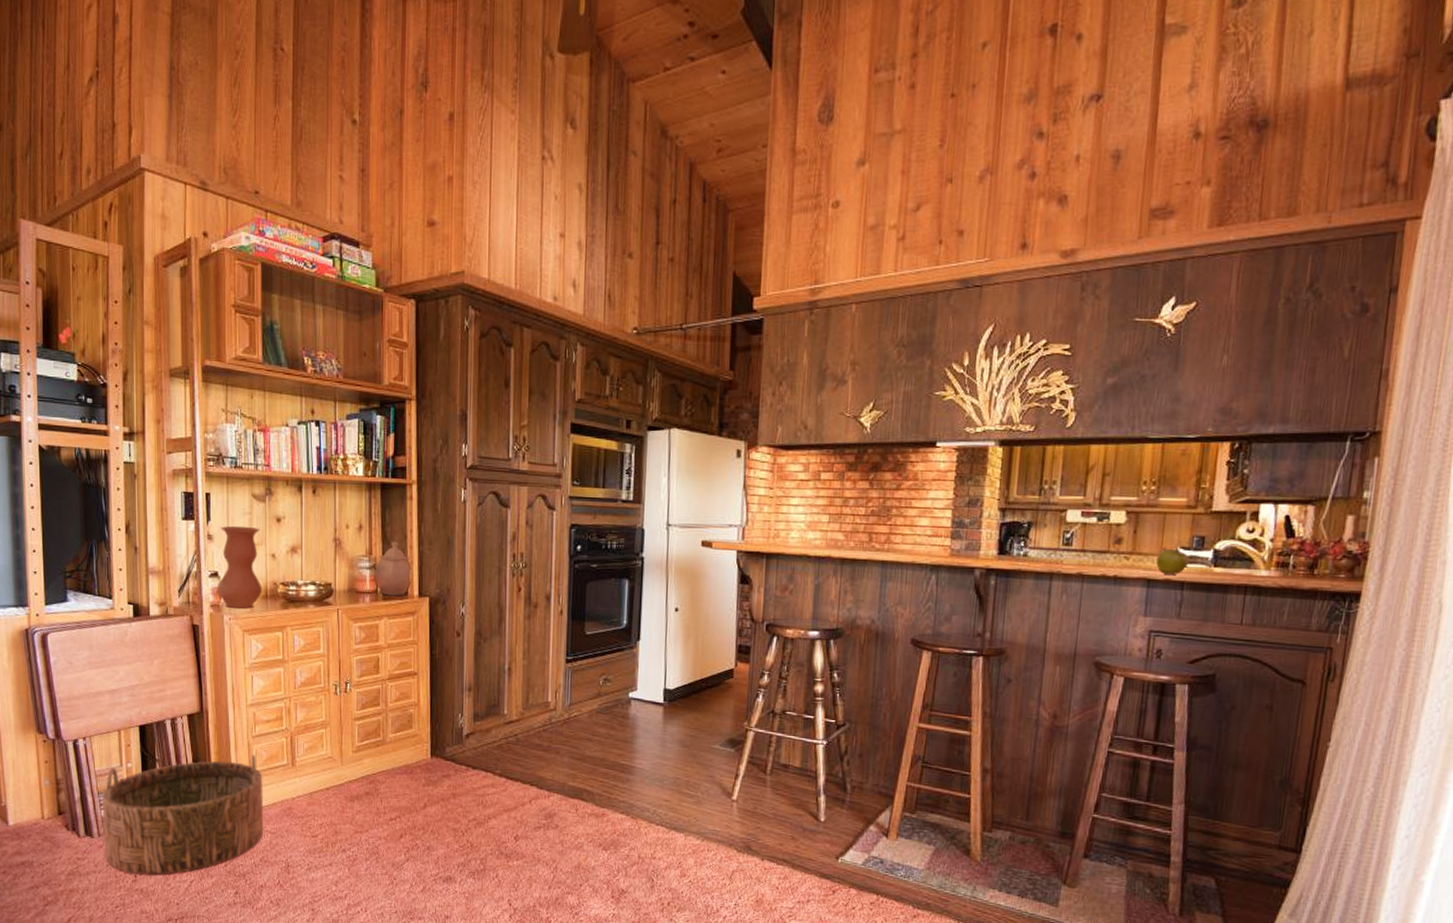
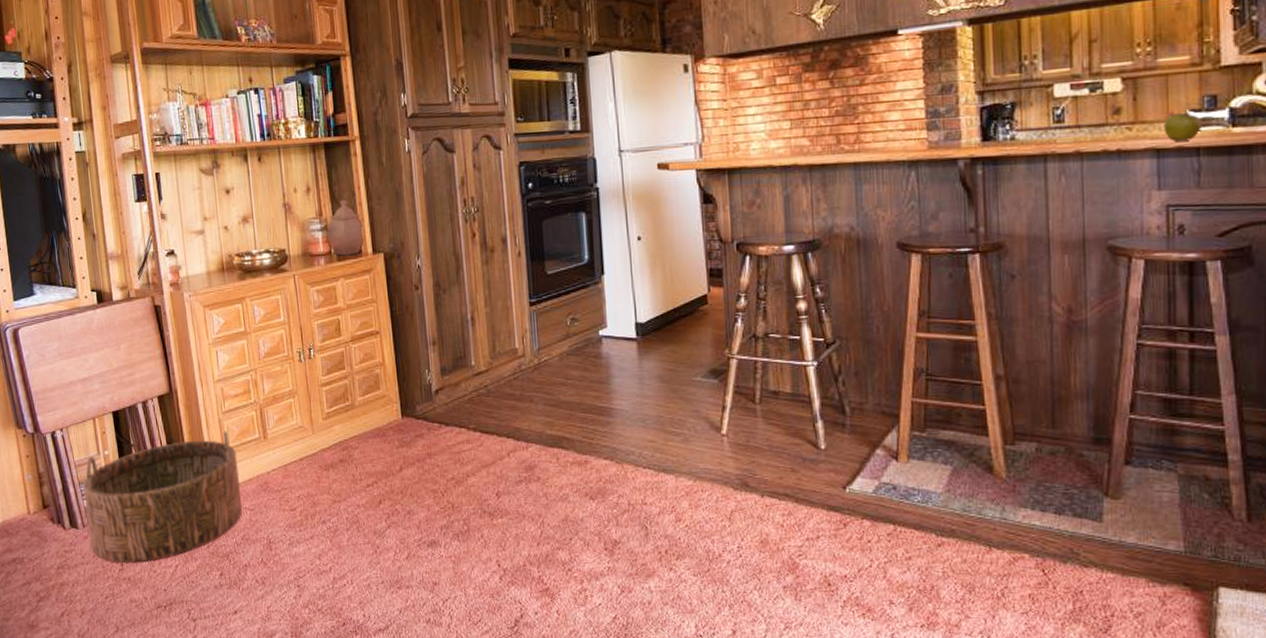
vase: present [217,525,263,610] -> none [172,201,219,286]

